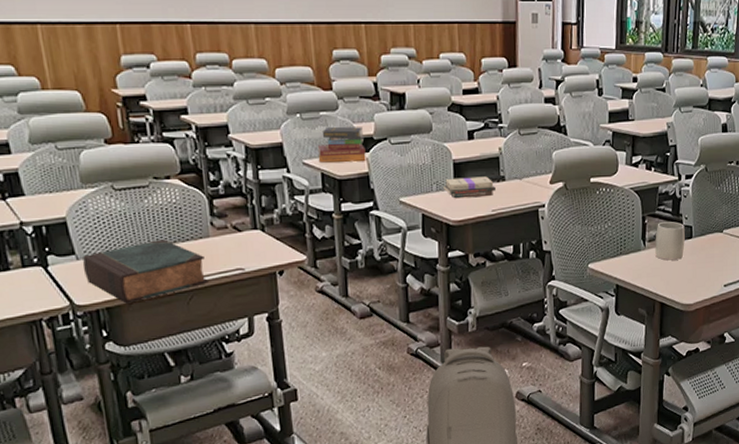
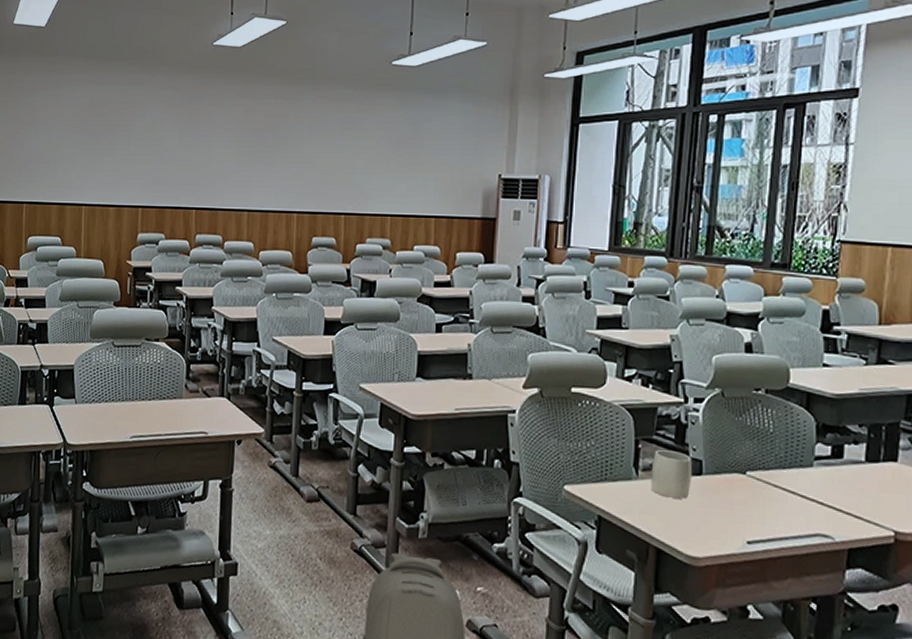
book: present [82,239,208,304] -> none [78,395,175,449]
books: present [317,126,366,163] -> none [287,307,332,343]
books: present [443,176,496,199] -> none [405,369,461,394]

